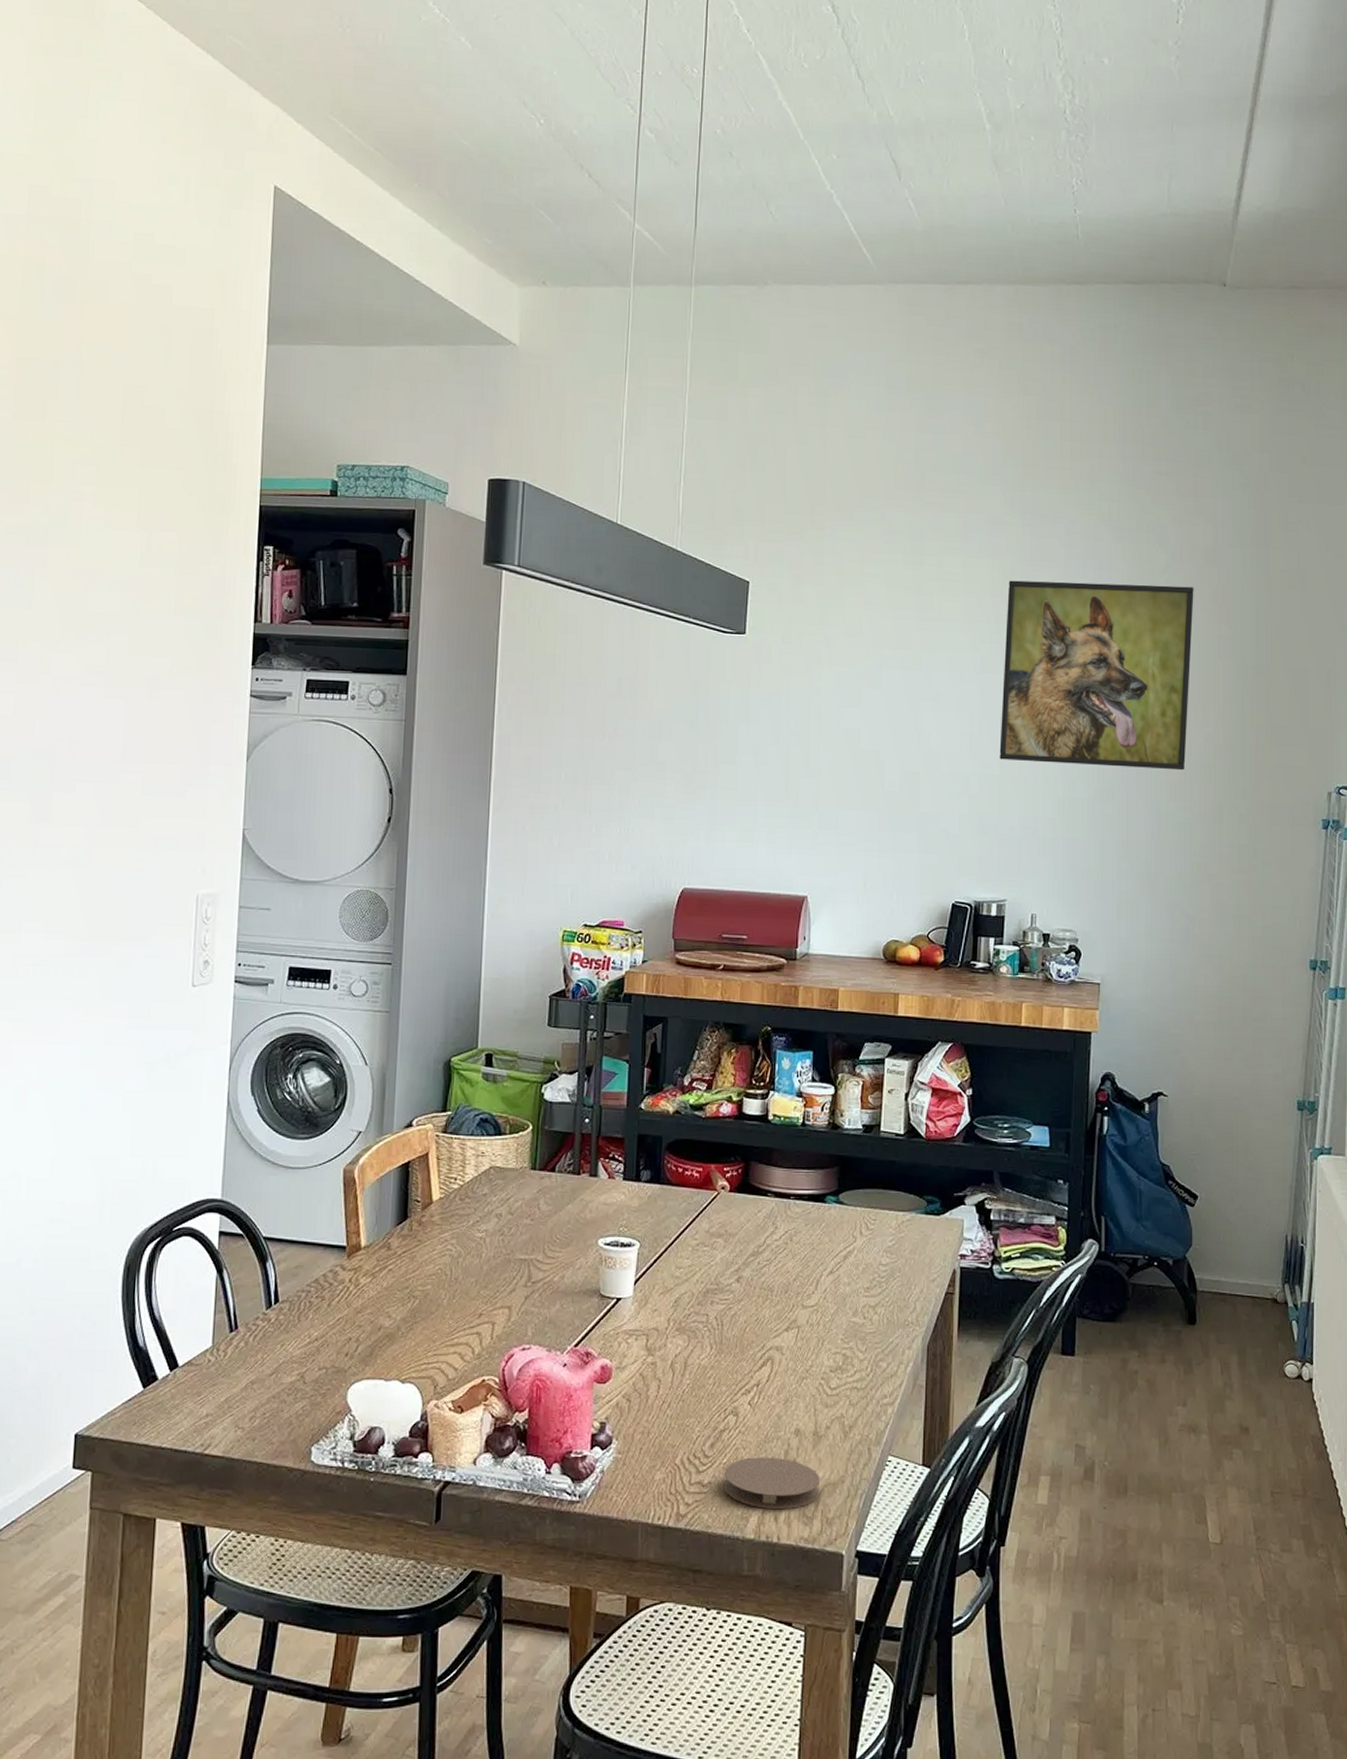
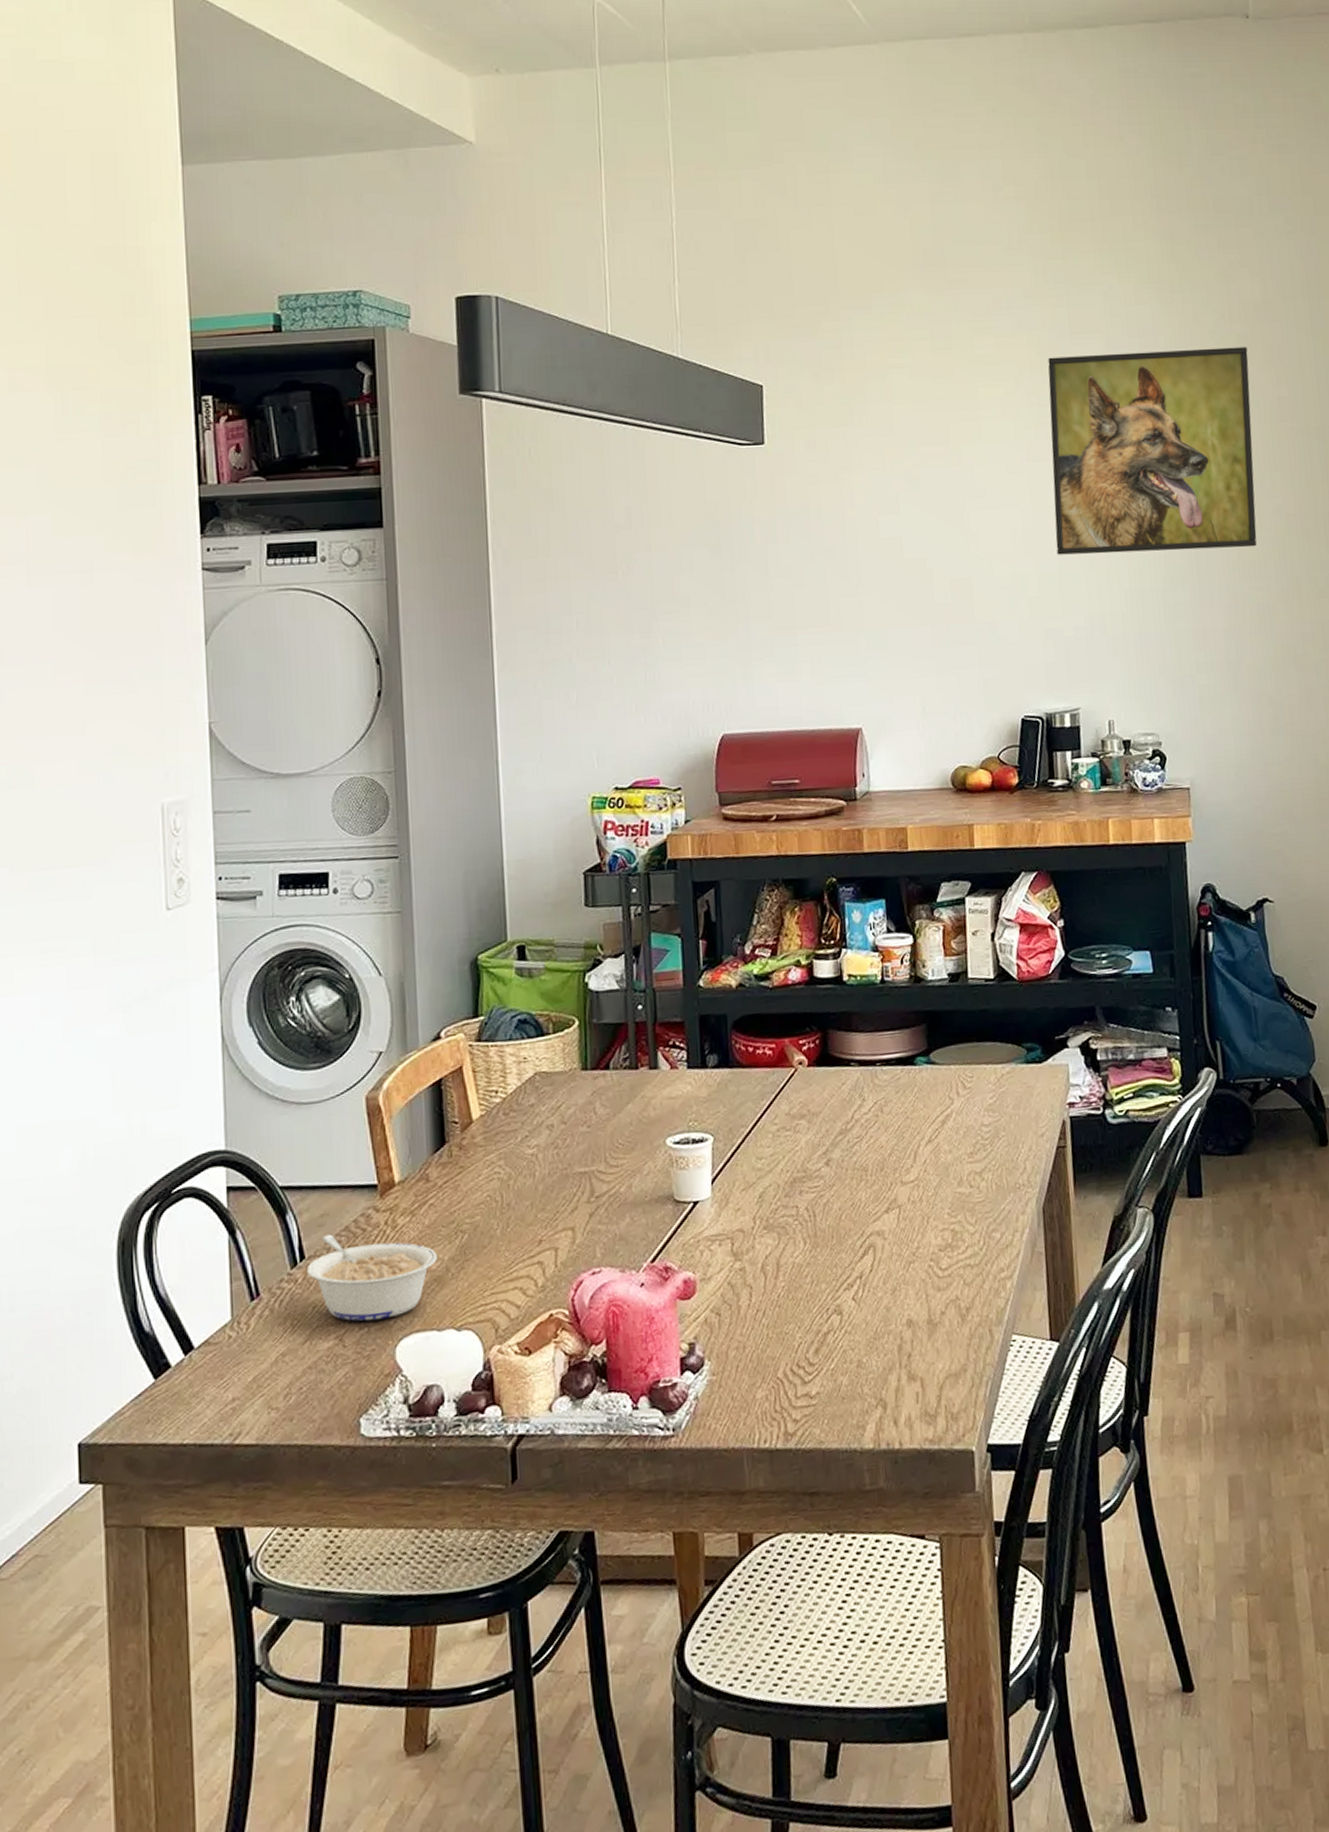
legume: none [278,1284,391,1364] -> present [306,1234,437,1321]
coaster: present [723,1457,820,1510] -> none [832,1354,941,1413]

